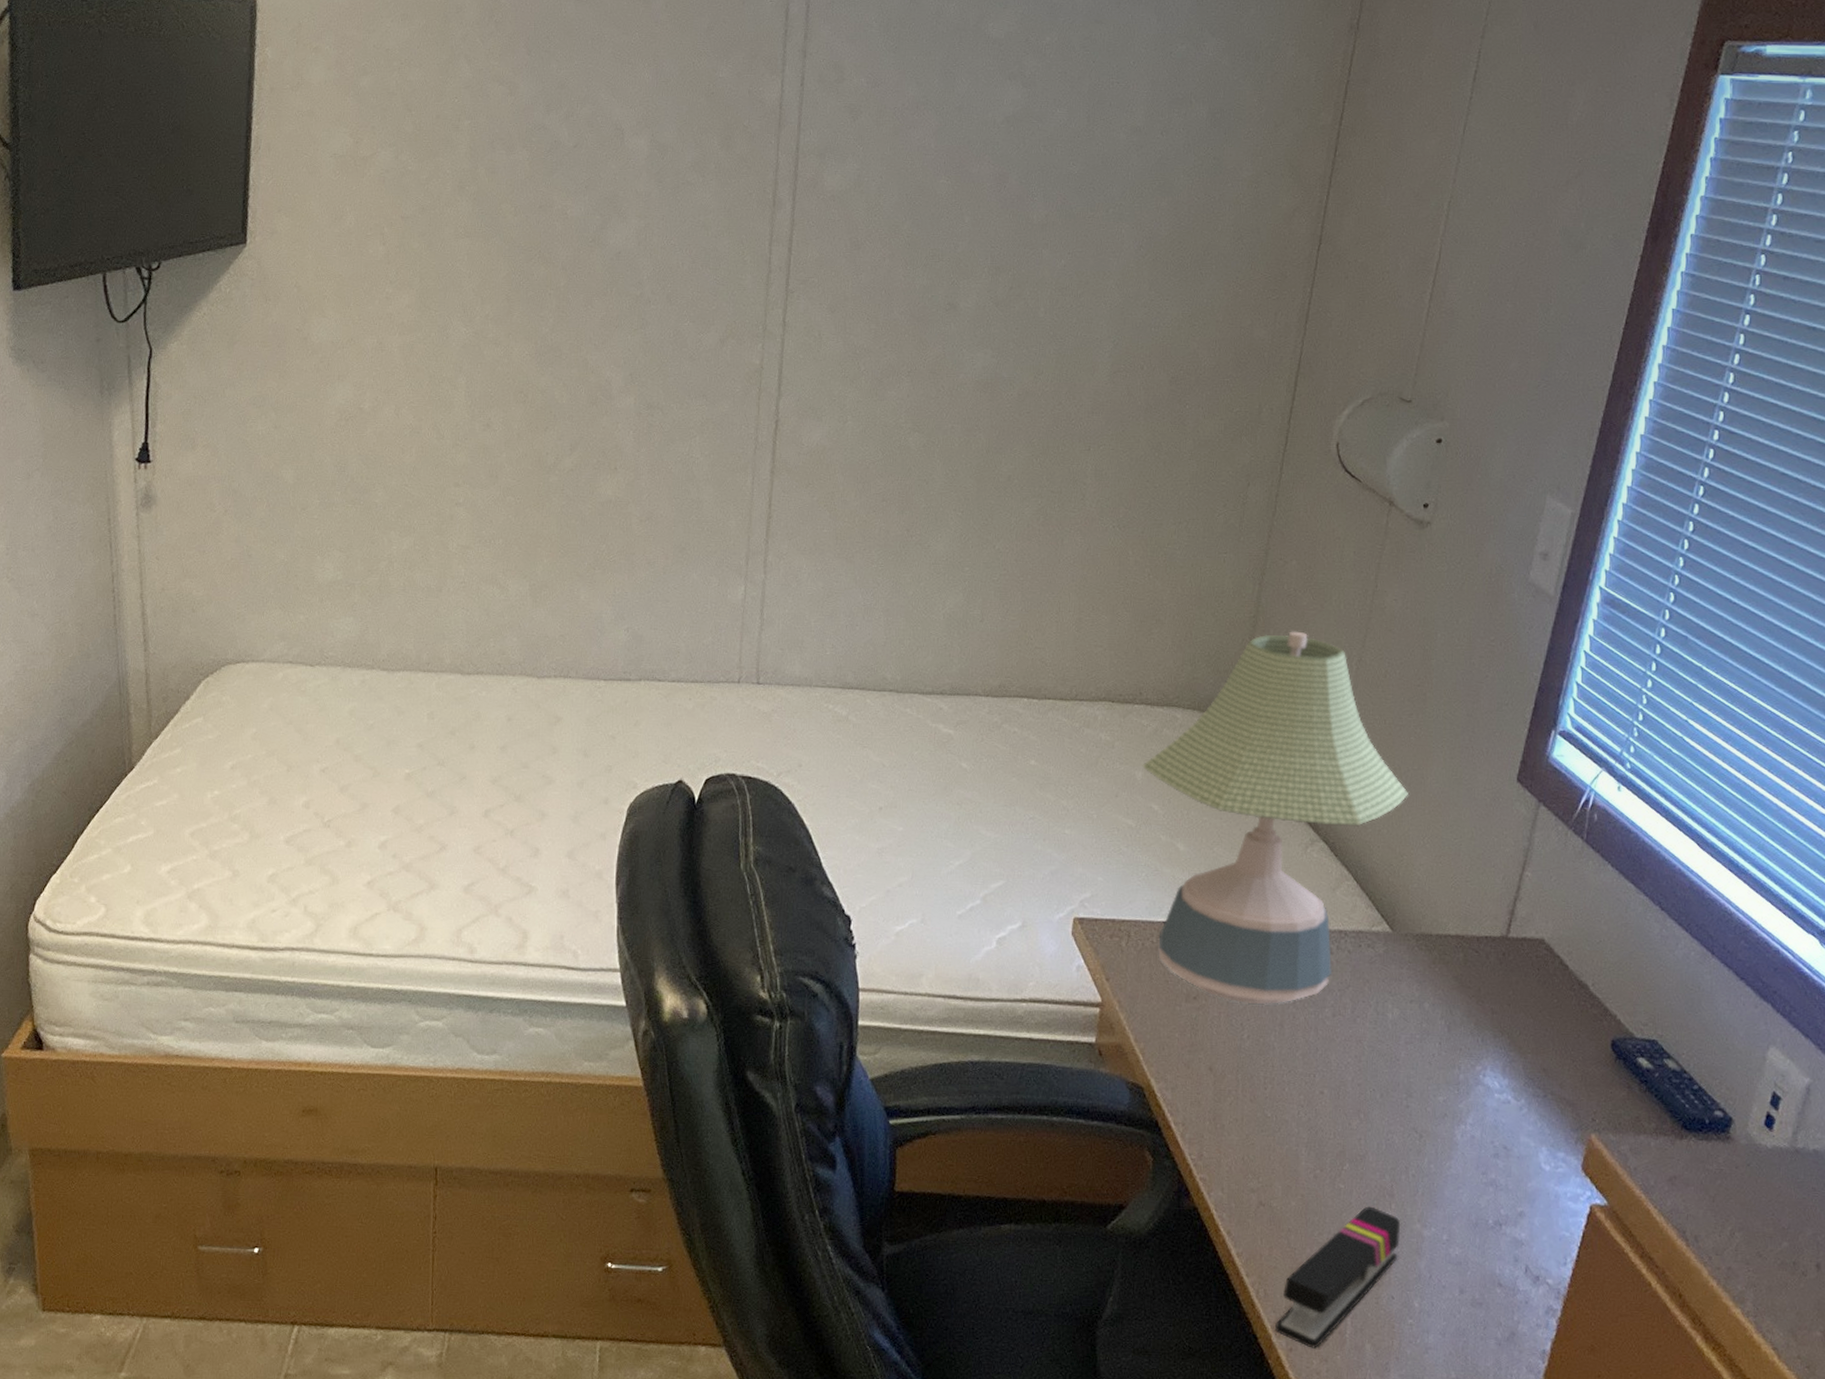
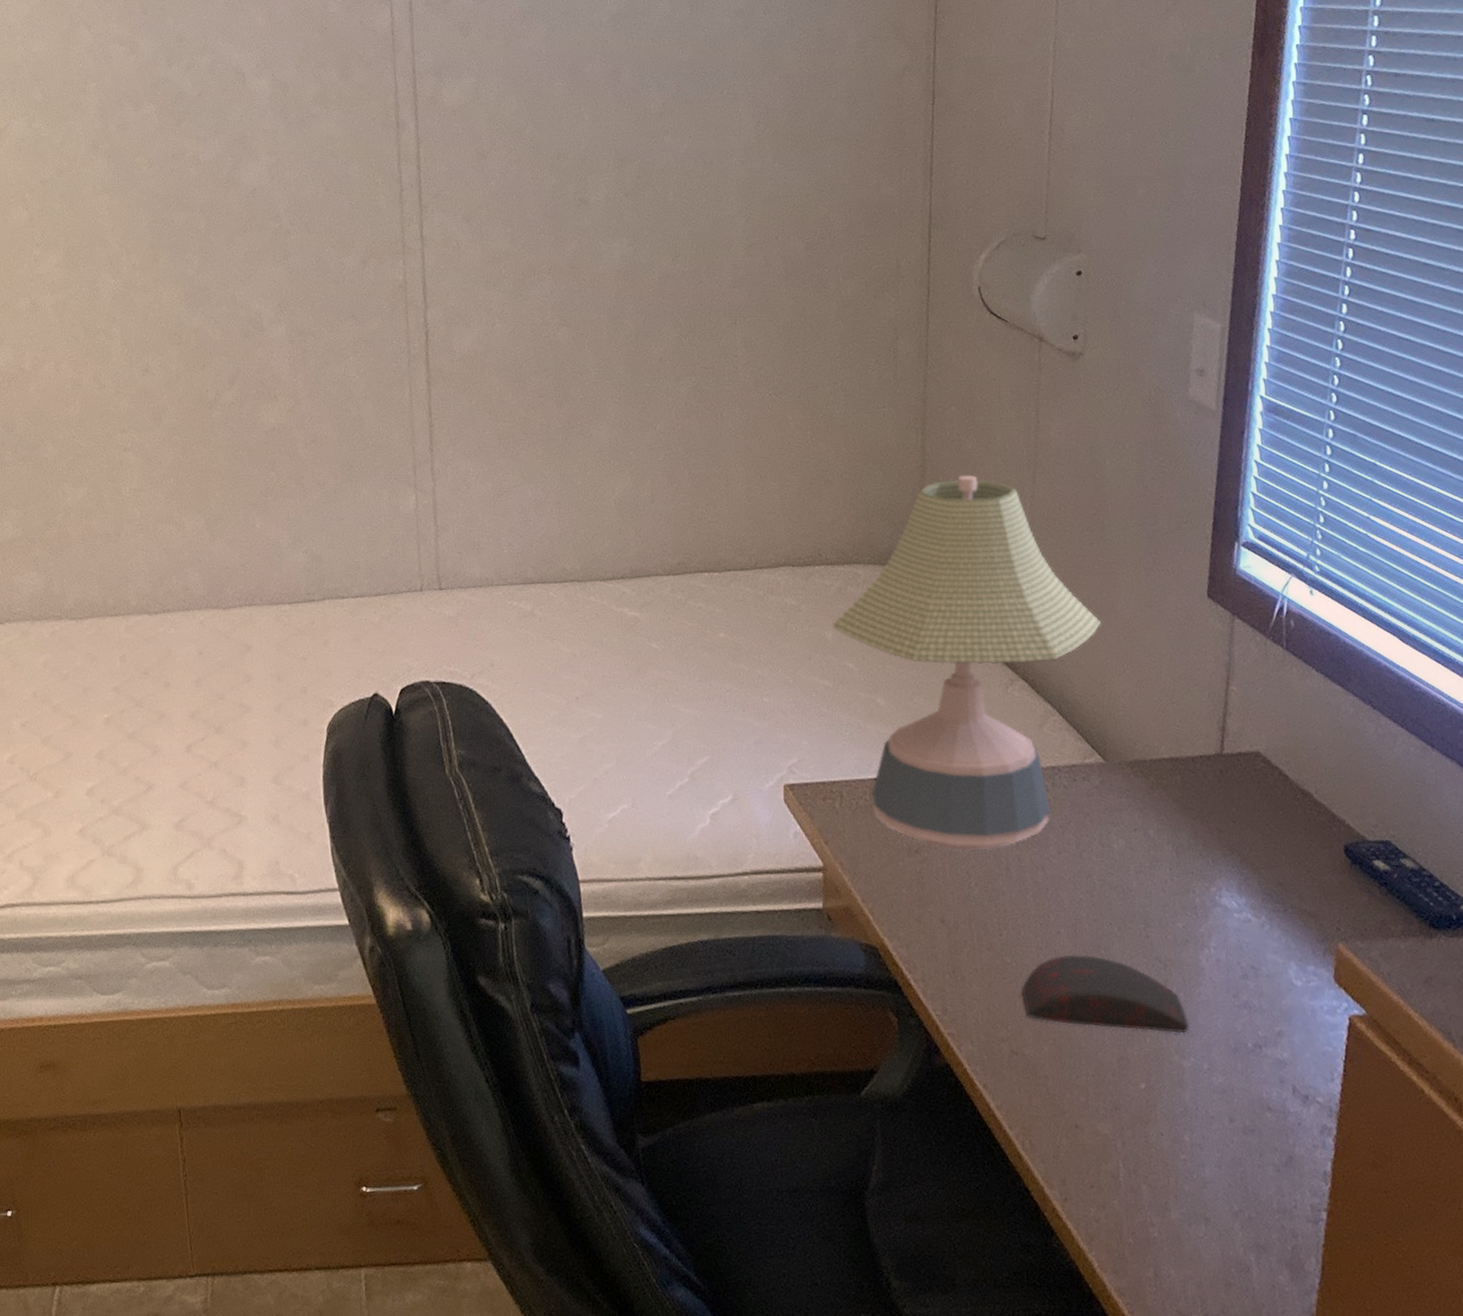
stapler: present [1275,1206,1401,1349] -> none [1046,1043,1161,1196]
computer mouse: none [1277,1115,1436,1203] -> present [1021,954,1190,1033]

